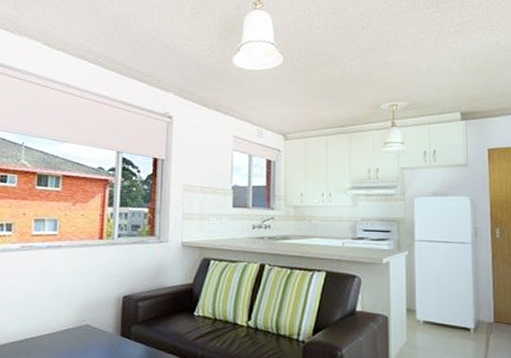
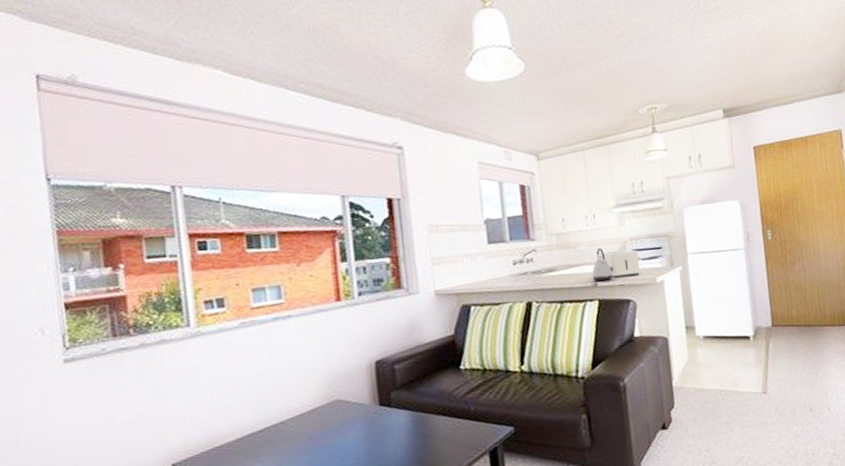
kettle: none [322,224,342,255] -> present [591,248,613,282]
toaster: none [328,227,367,254] -> present [596,249,640,279]

